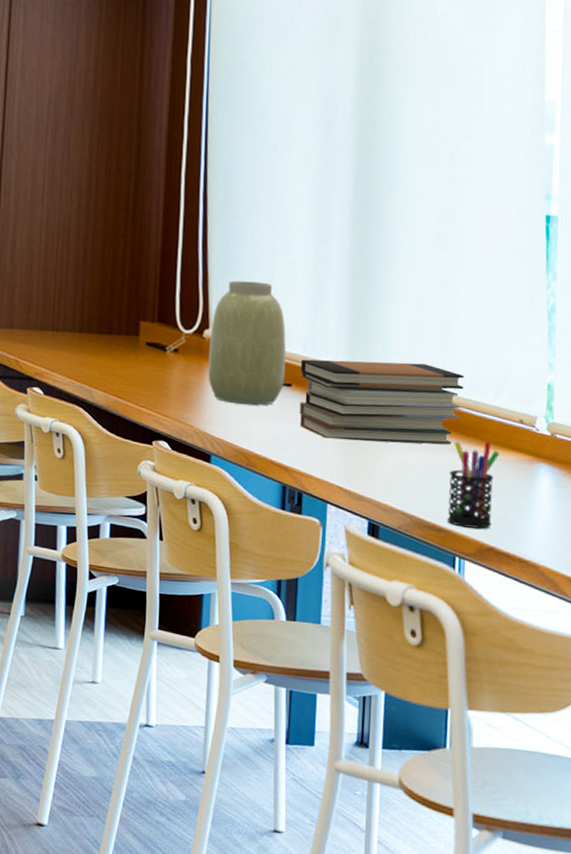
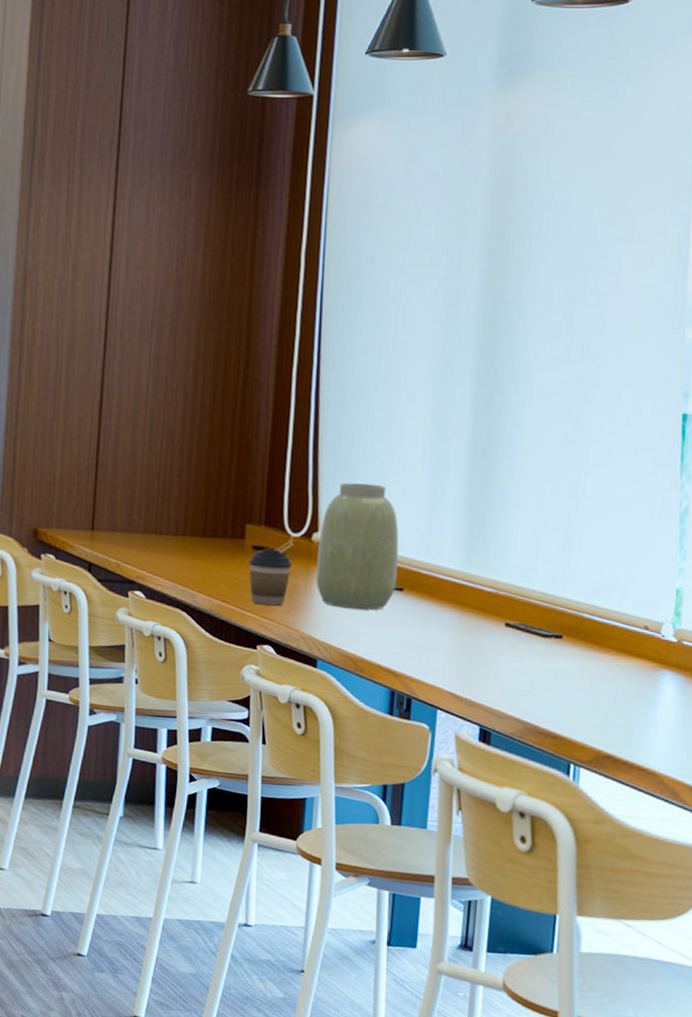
coffee cup: none [143,345,185,402] -> present [249,548,292,606]
book stack: present [299,359,464,445] -> none [411,563,587,651]
pen holder: present [447,441,500,529] -> none [562,647,622,737]

